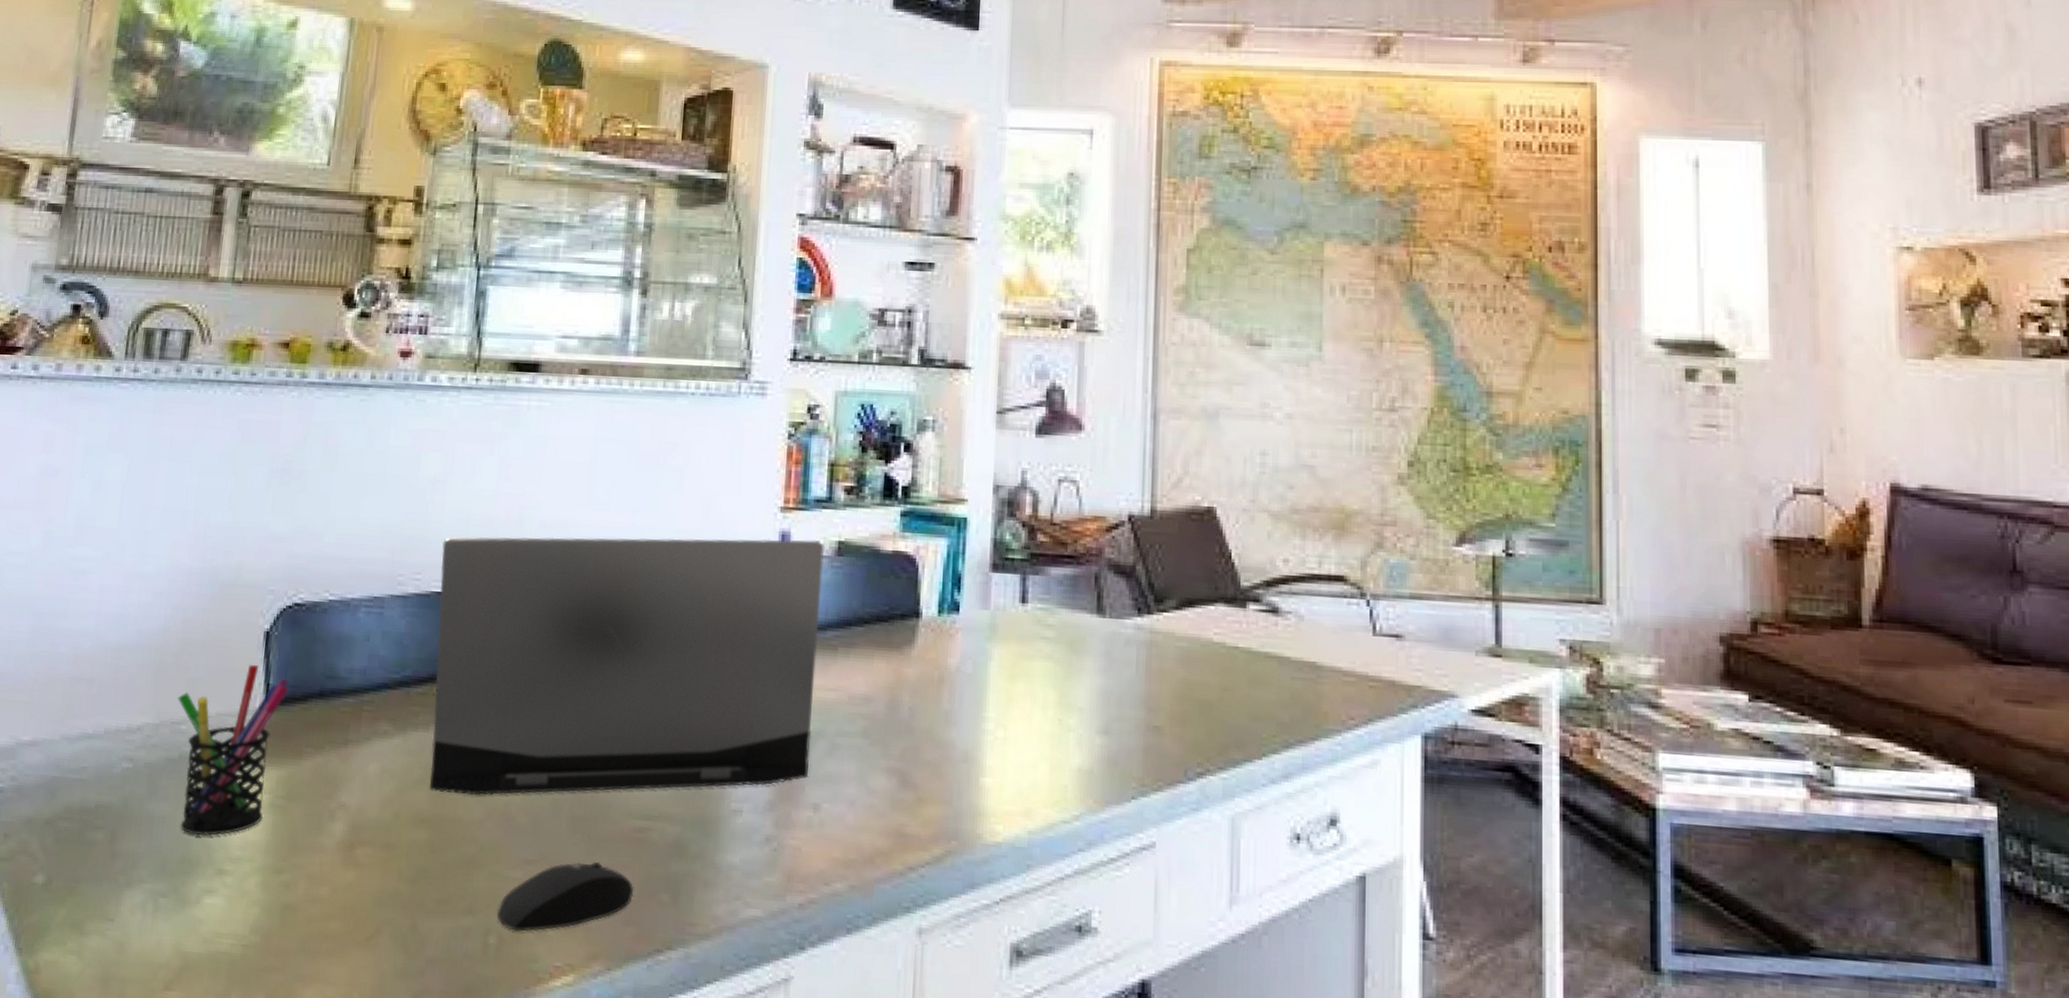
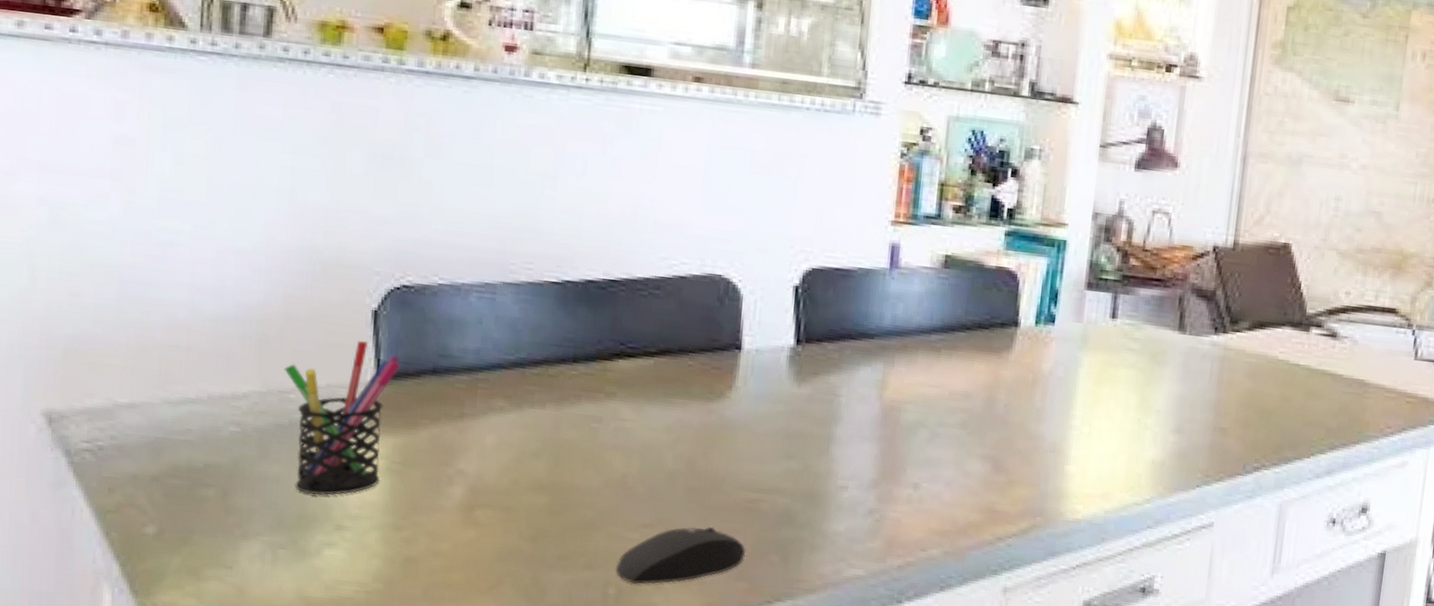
laptop computer: present [430,536,825,796] -> none [547,230,933,467]

